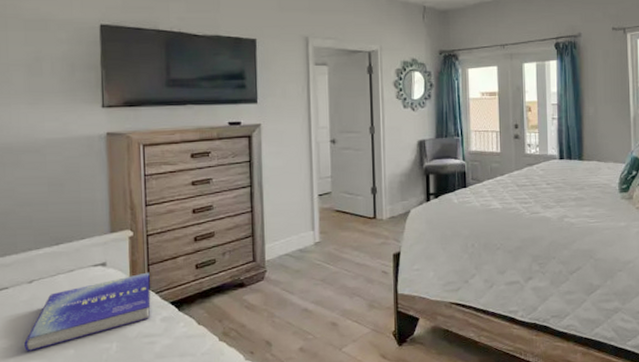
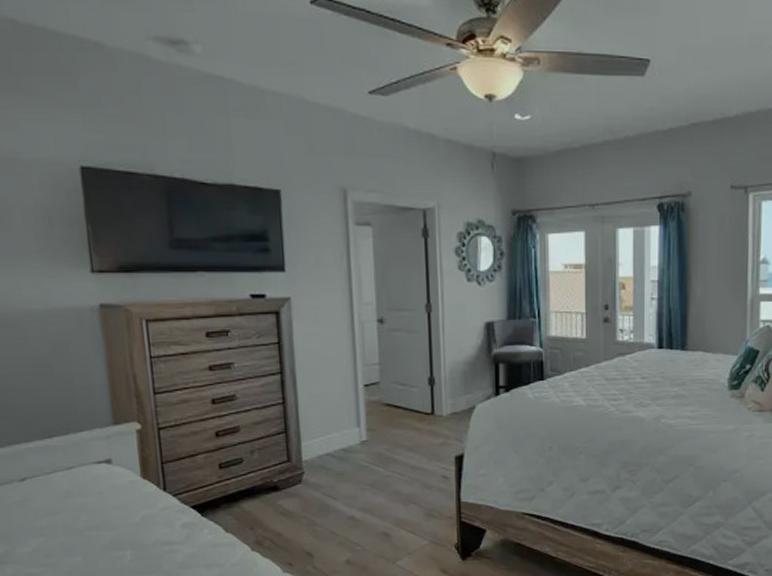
book: present [24,272,151,352] -> none [21,471,168,559]

